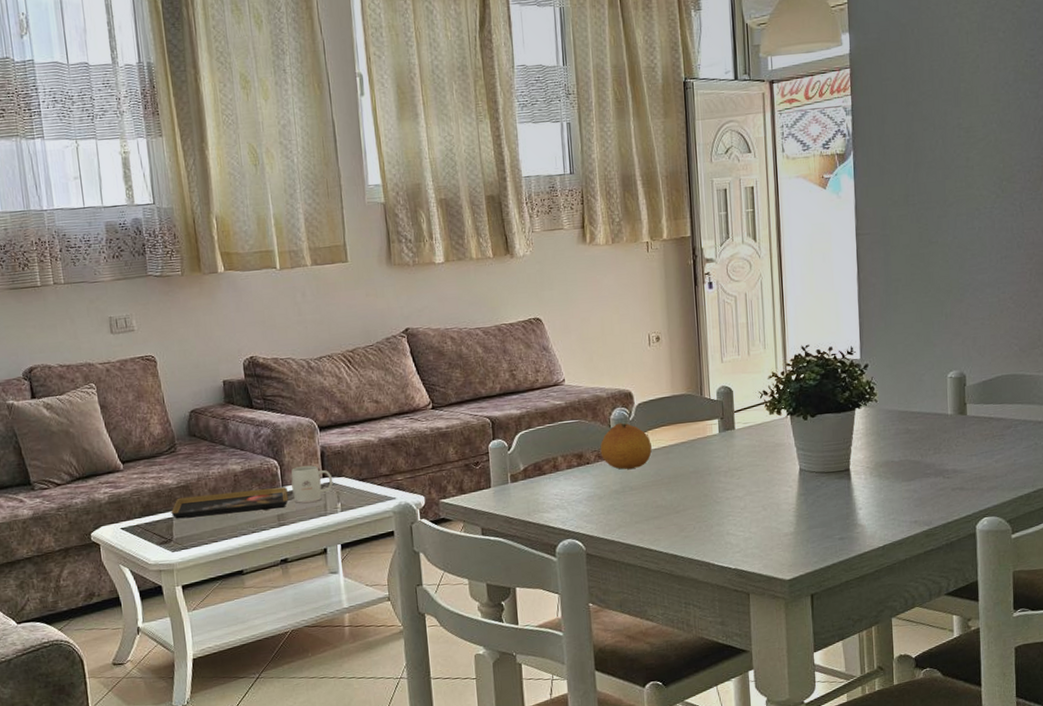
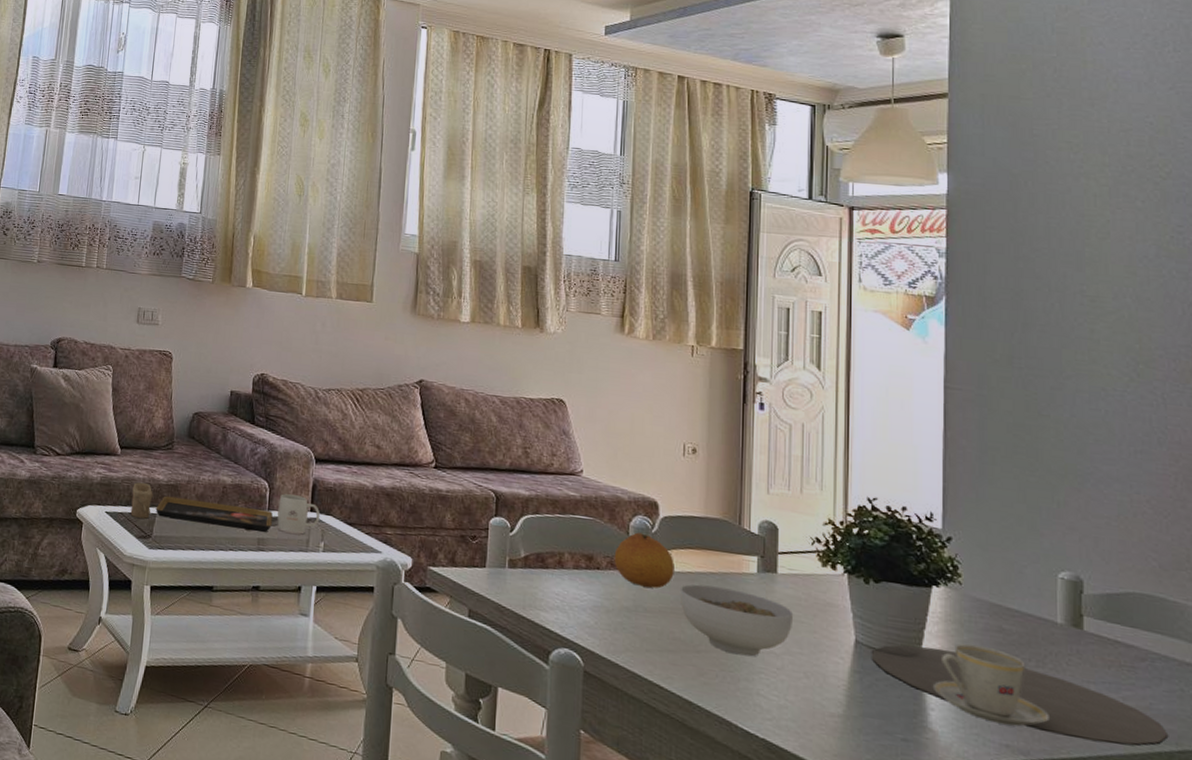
candle: none [143,491,167,527] -> present [130,482,153,520]
bowl: none [657,451,751,506] -> present [679,583,794,657]
placemat: none [813,457,1028,503] -> present [872,645,1169,746]
teacup: none [859,447,945,507] -> present [932,643,1049,727]

